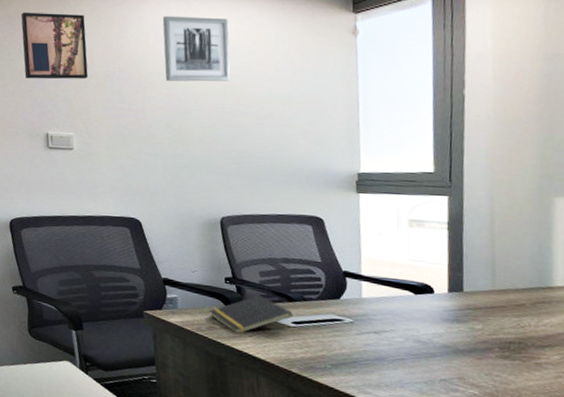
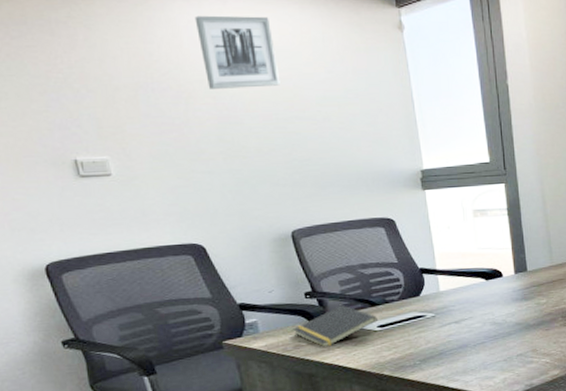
wall art: present [21,13,88,80] -> none [17,16,115,97]

